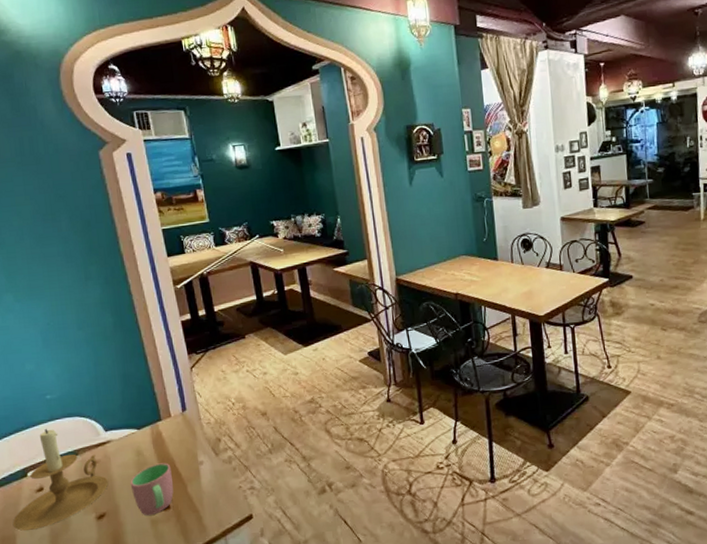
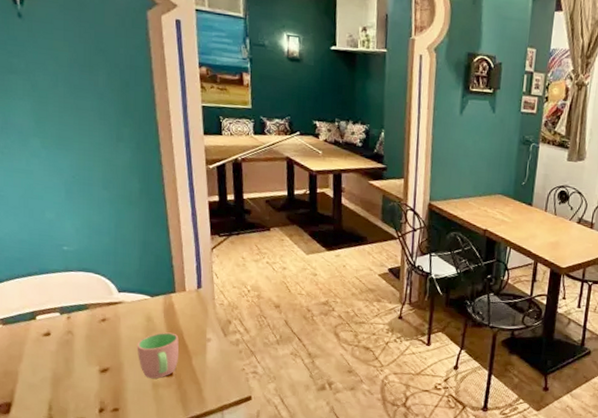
candle holder: present [12,428,109,531] -> none [16,277,115,371]

